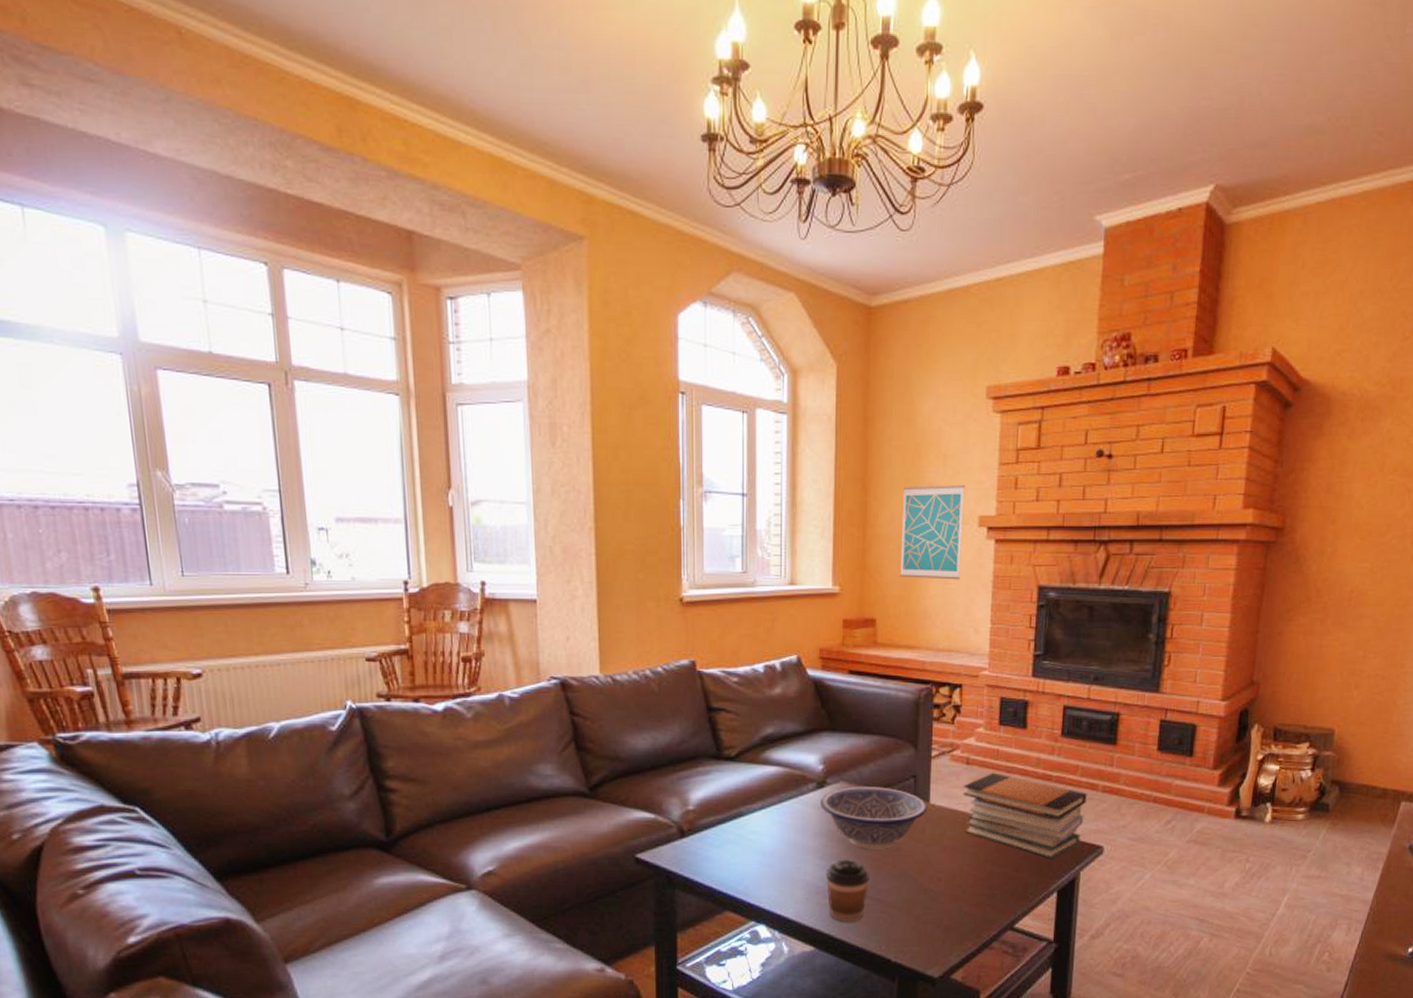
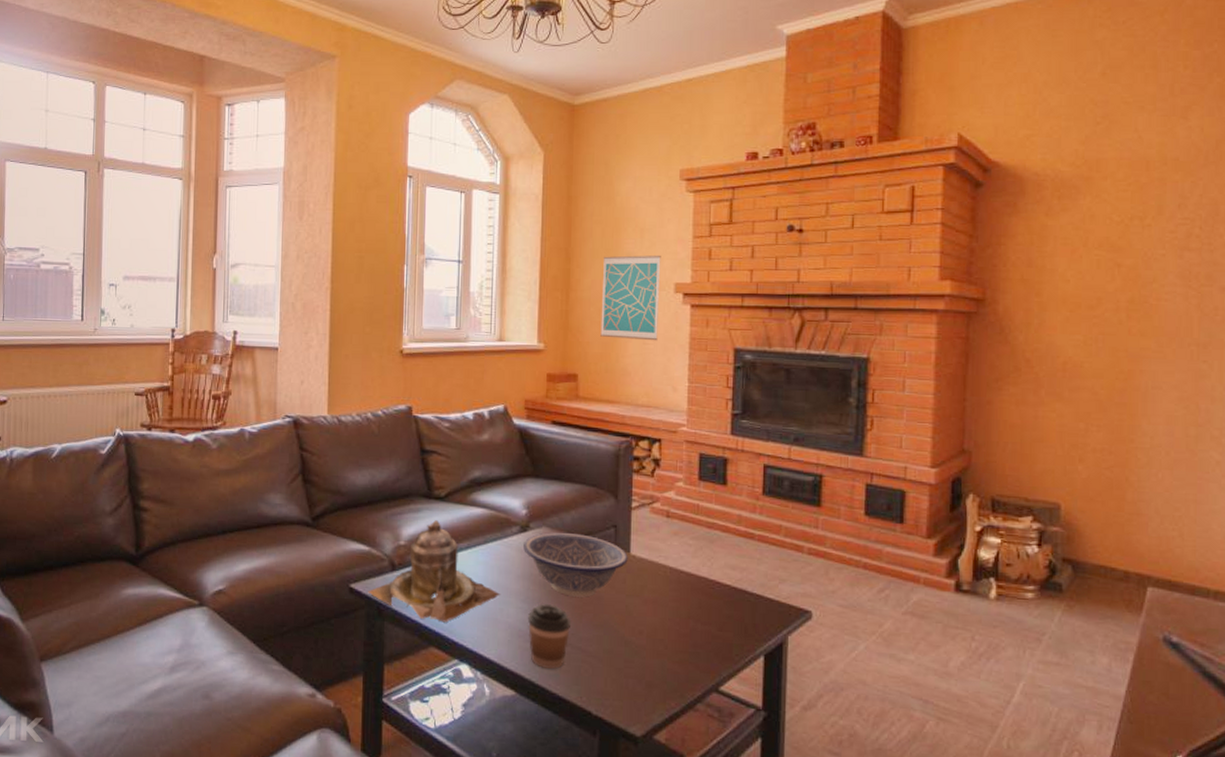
teapot: none [656,782,798,886] -> present [368,520,501,623]
book stack: present [963,772,1087,859] -> none [663,527,792,621]

